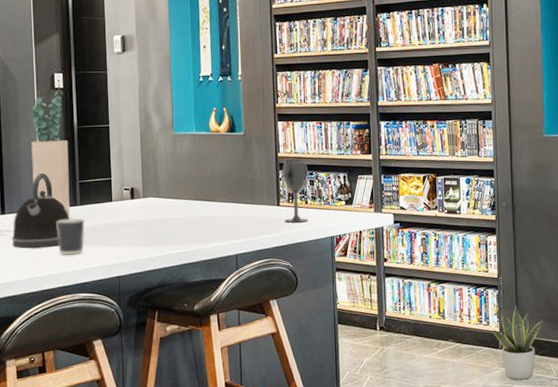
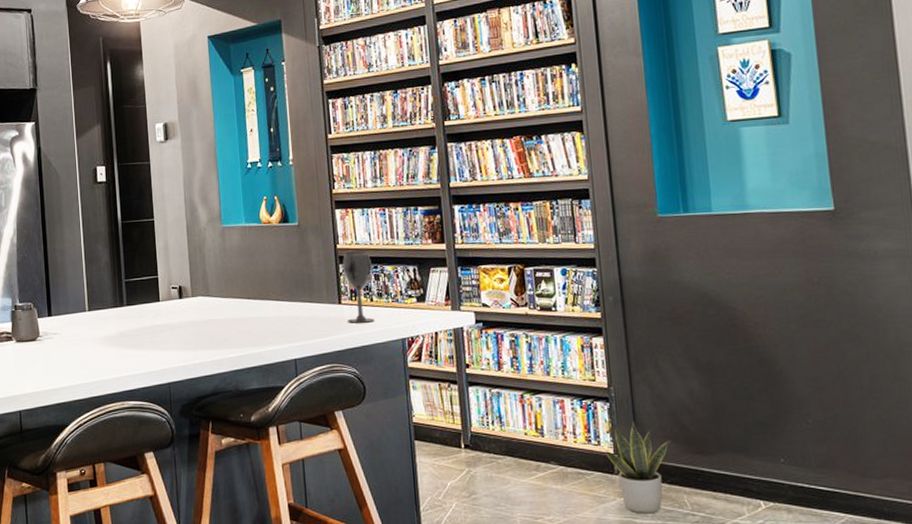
kettle: present [11,173,70,248] -> none [58,272,117,352]
vase: present [31,84,71,217] -> none [75,177,117,318]
mug: present [56,218,85,255] -> none [103,319,133,360]

